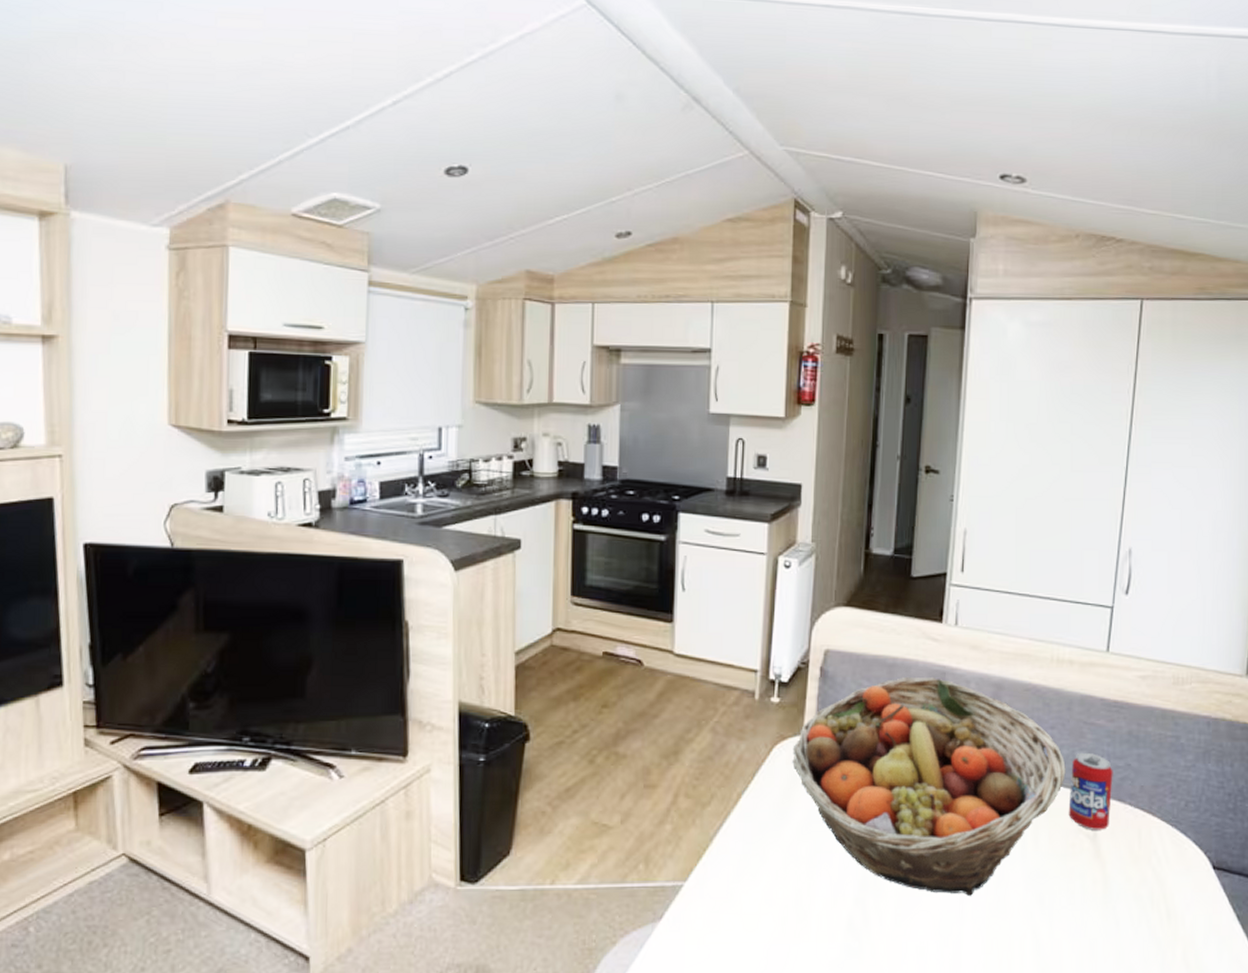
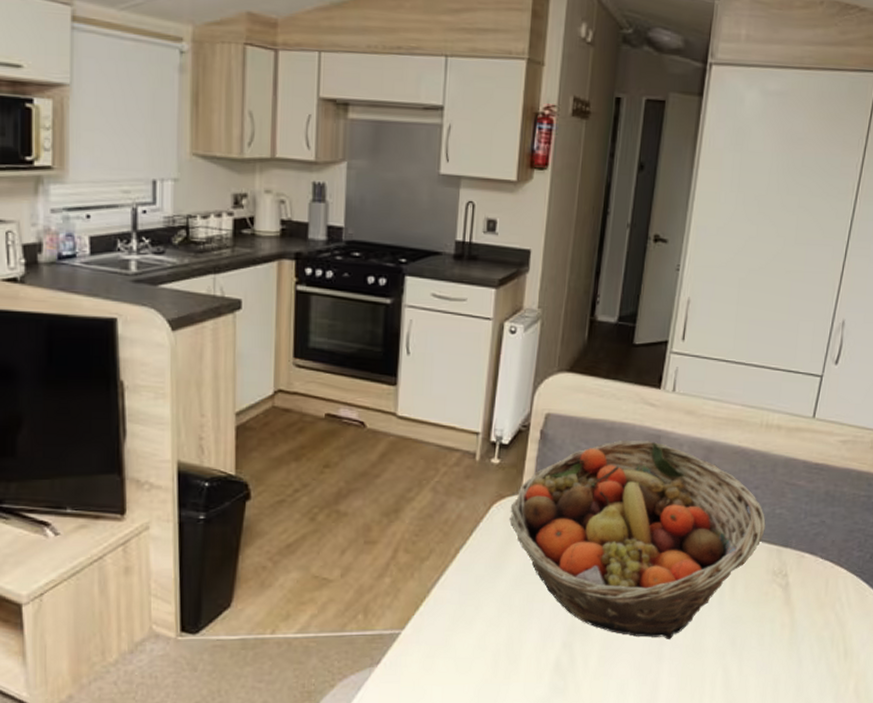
beverage can: present [1068,752,1113,830] -> none [764,510,809,580]

